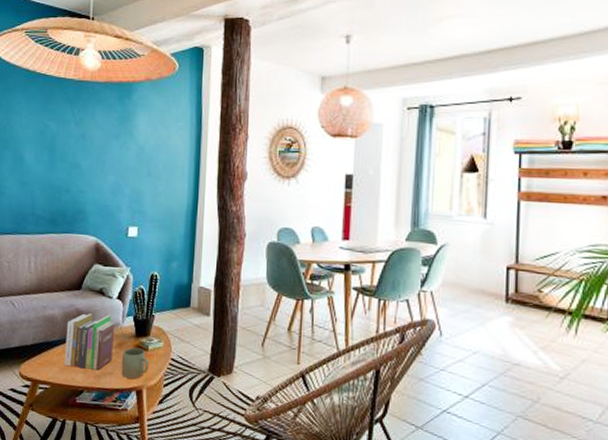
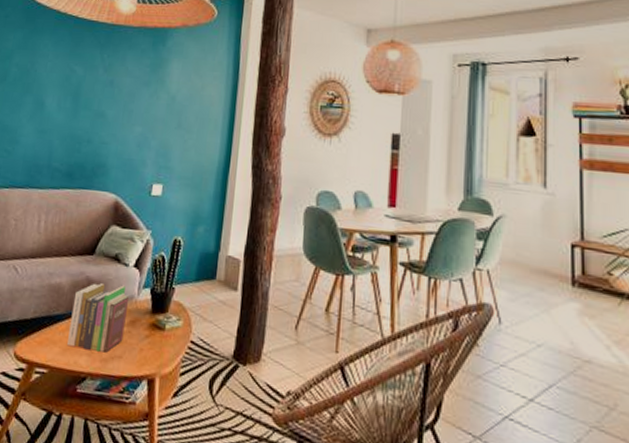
mug: present [121,347,149,379] -> none [132,326,165,365]

